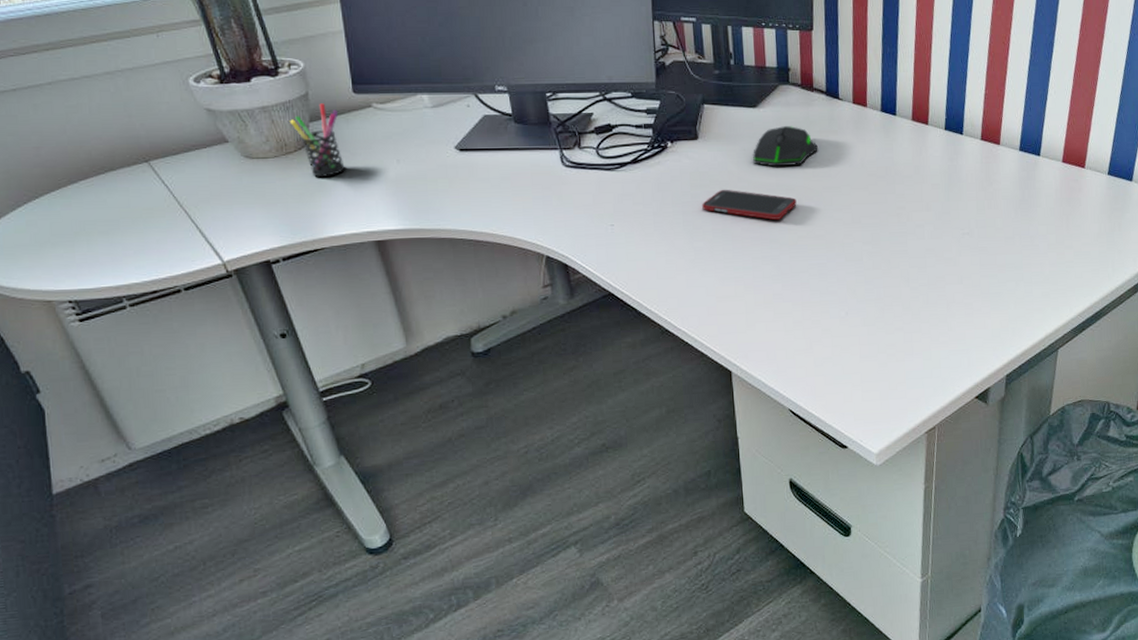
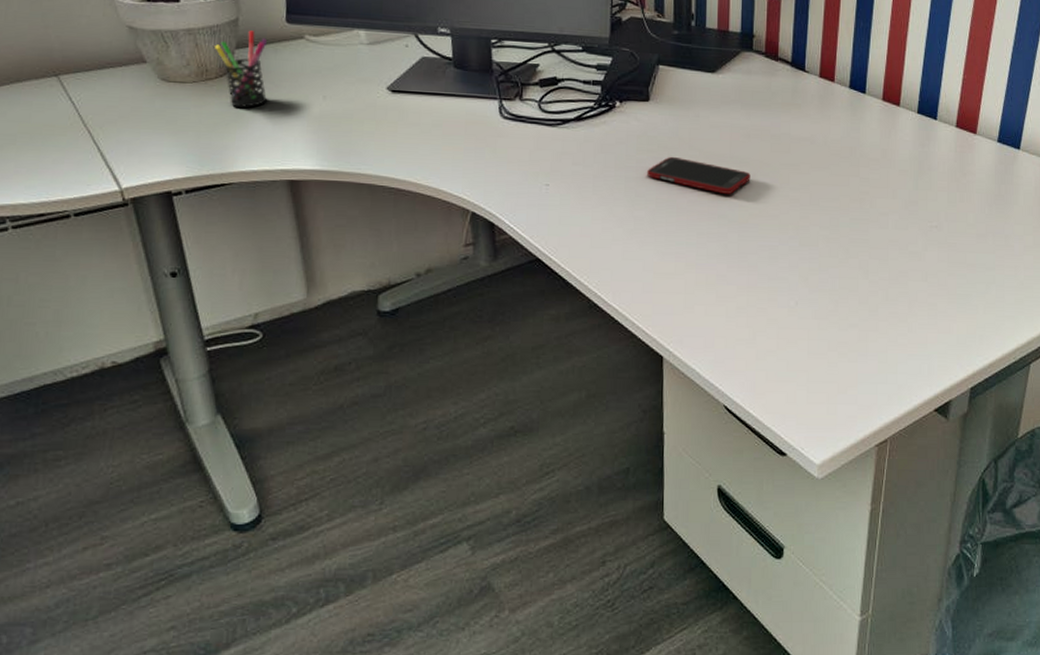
computer mouse: present [753,126,818,167] -> none [707,95,778,138]

